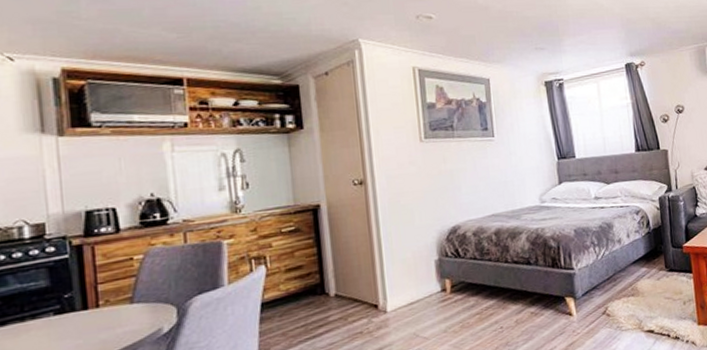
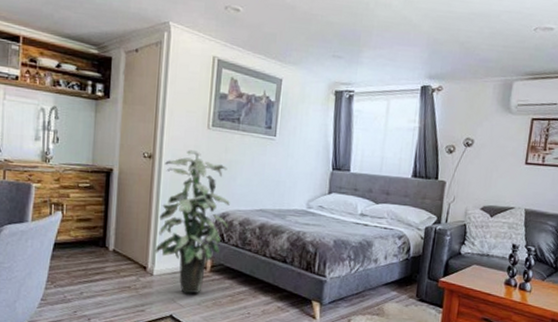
indoor plant: none [379,167,462,324] -> present [155,150,230,294]

